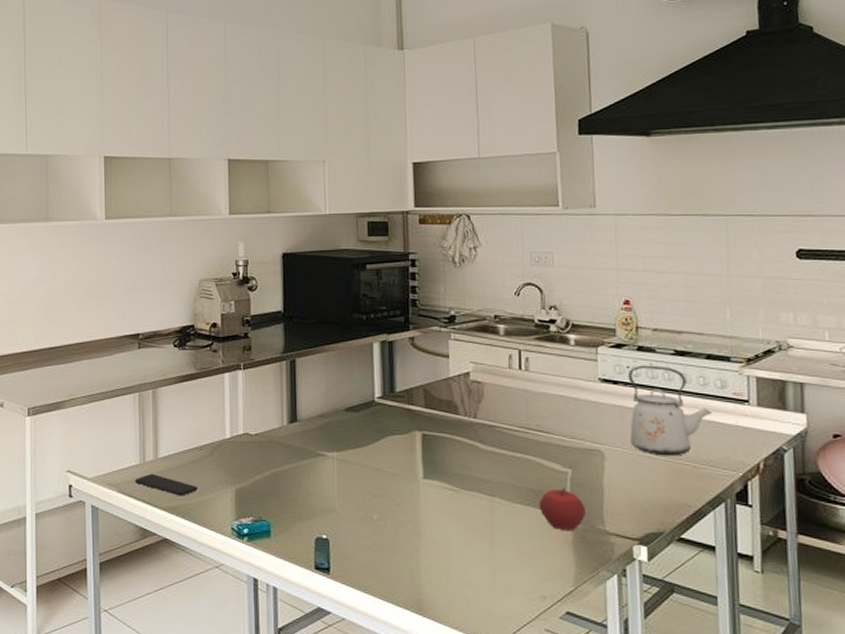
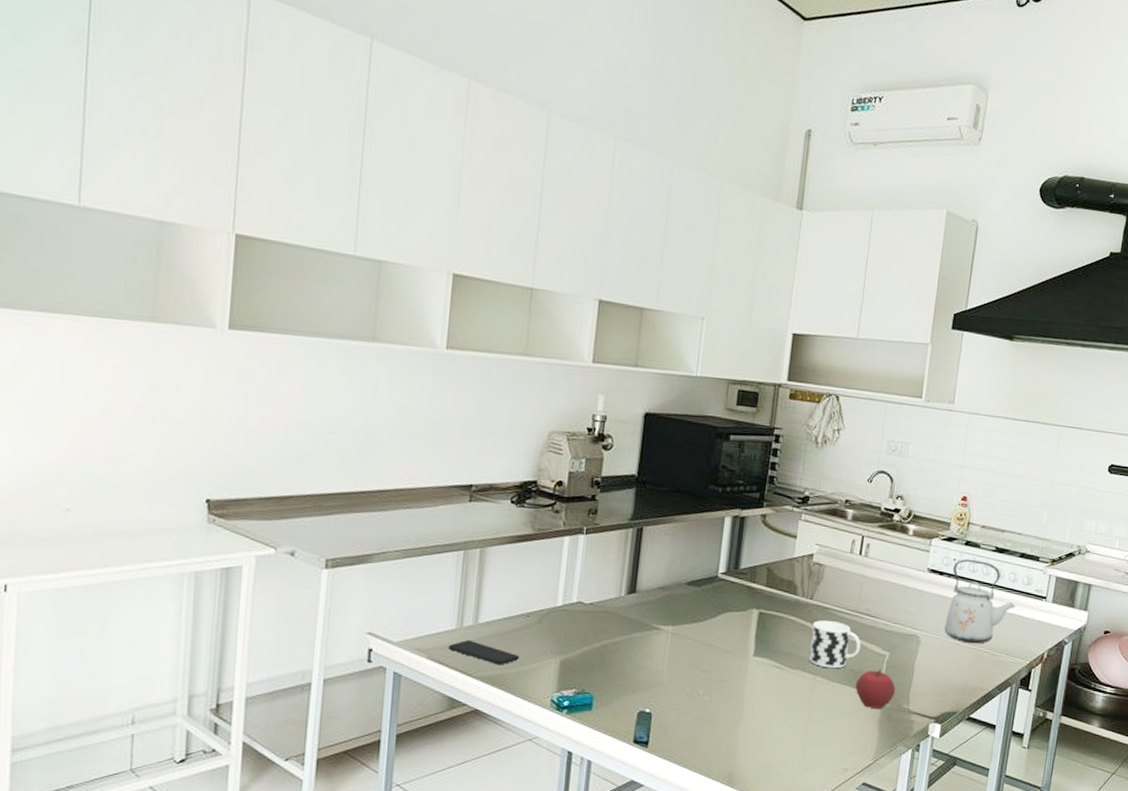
cup: none [481,439,538,489] -> present [808,620,861,669]

